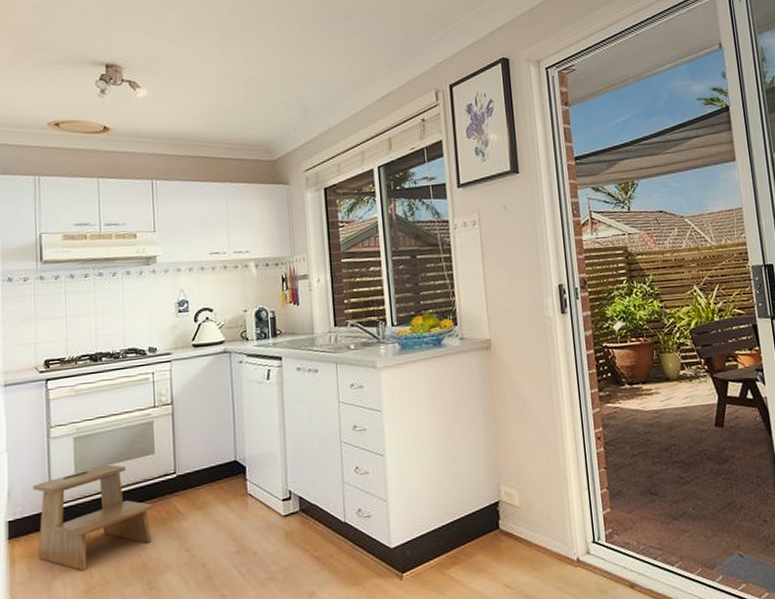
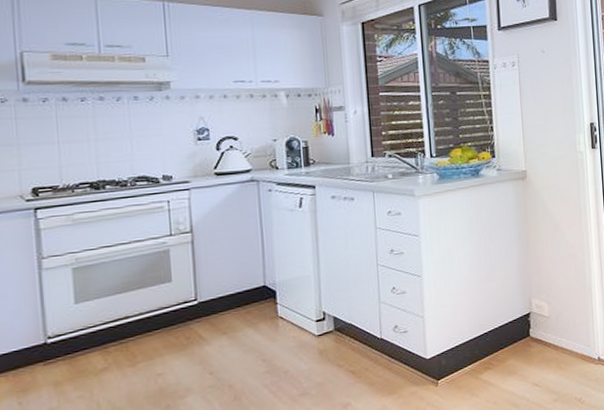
step stool: present [33,464,153,571] -> none [21,294,171,402]

